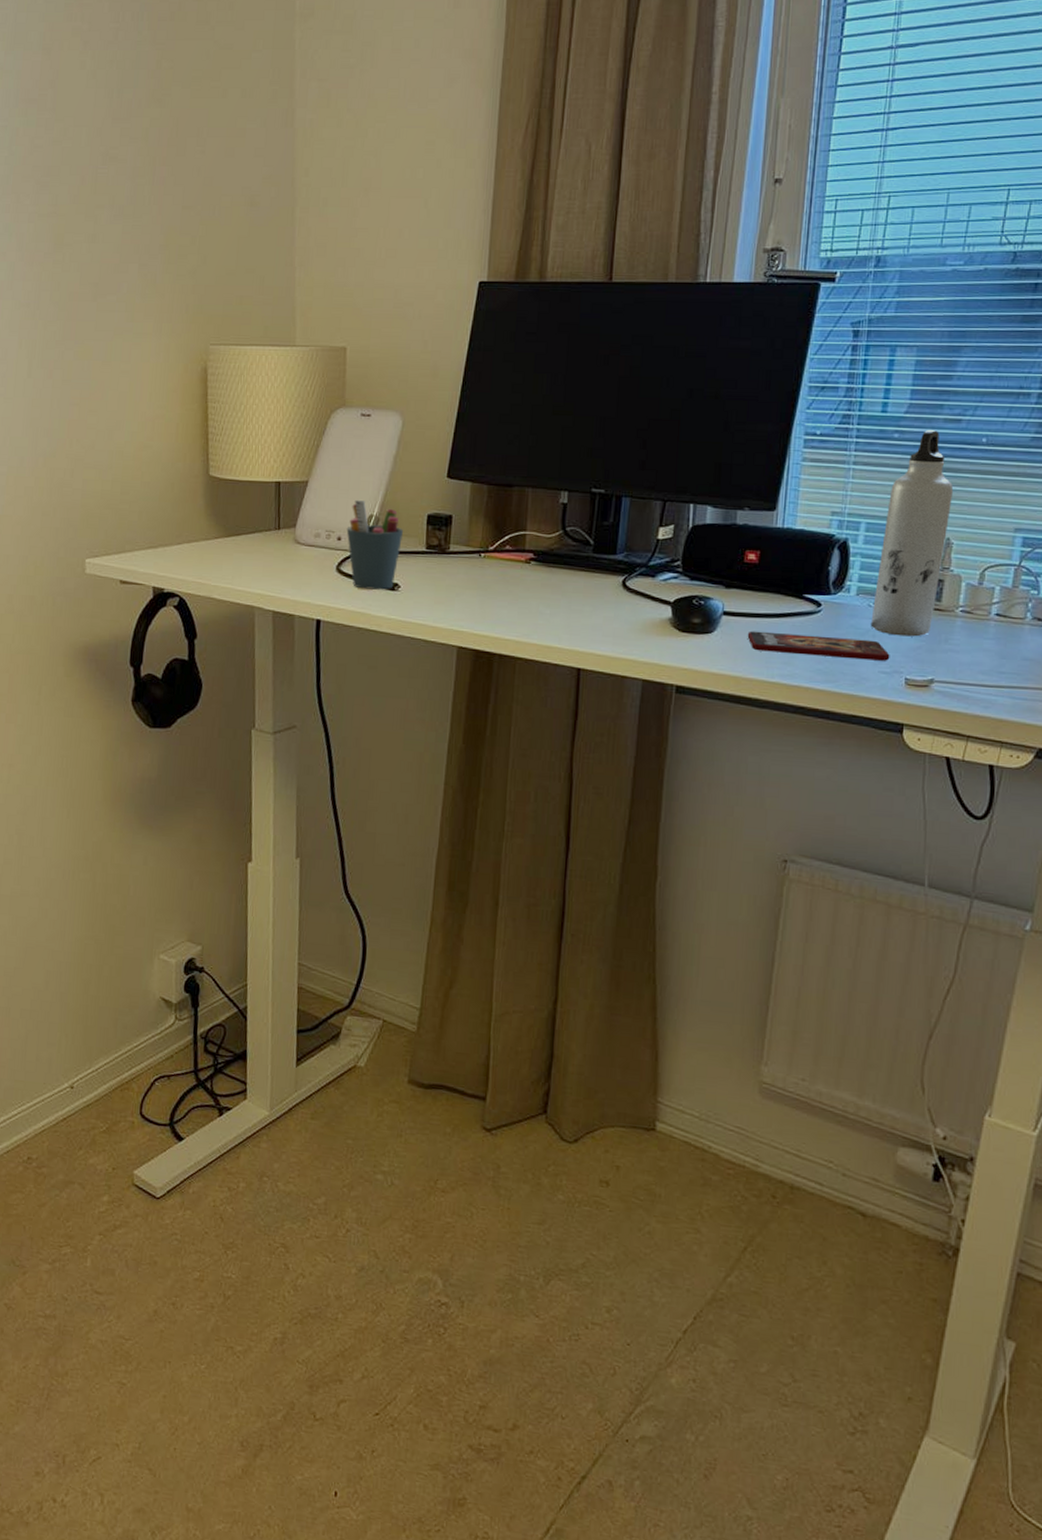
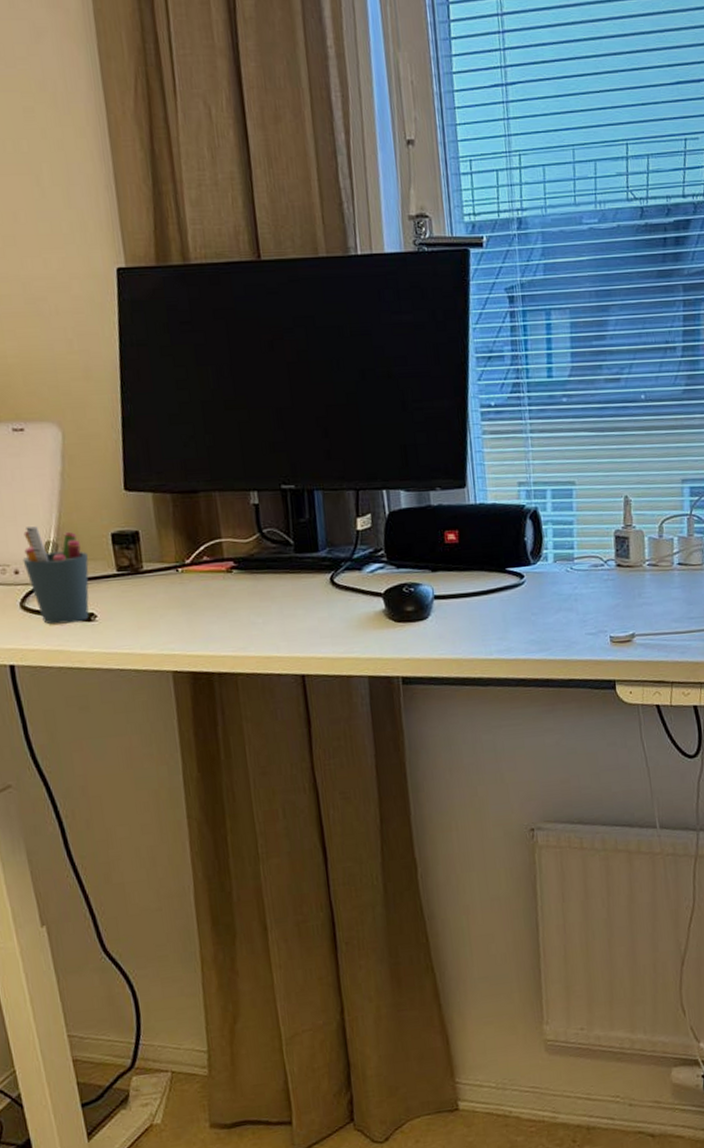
smartphone: present [747,631,890,661] -> none [460,604,594,631]
water bottle: present [870,429,954,637] -> none [568,390,625,597]

